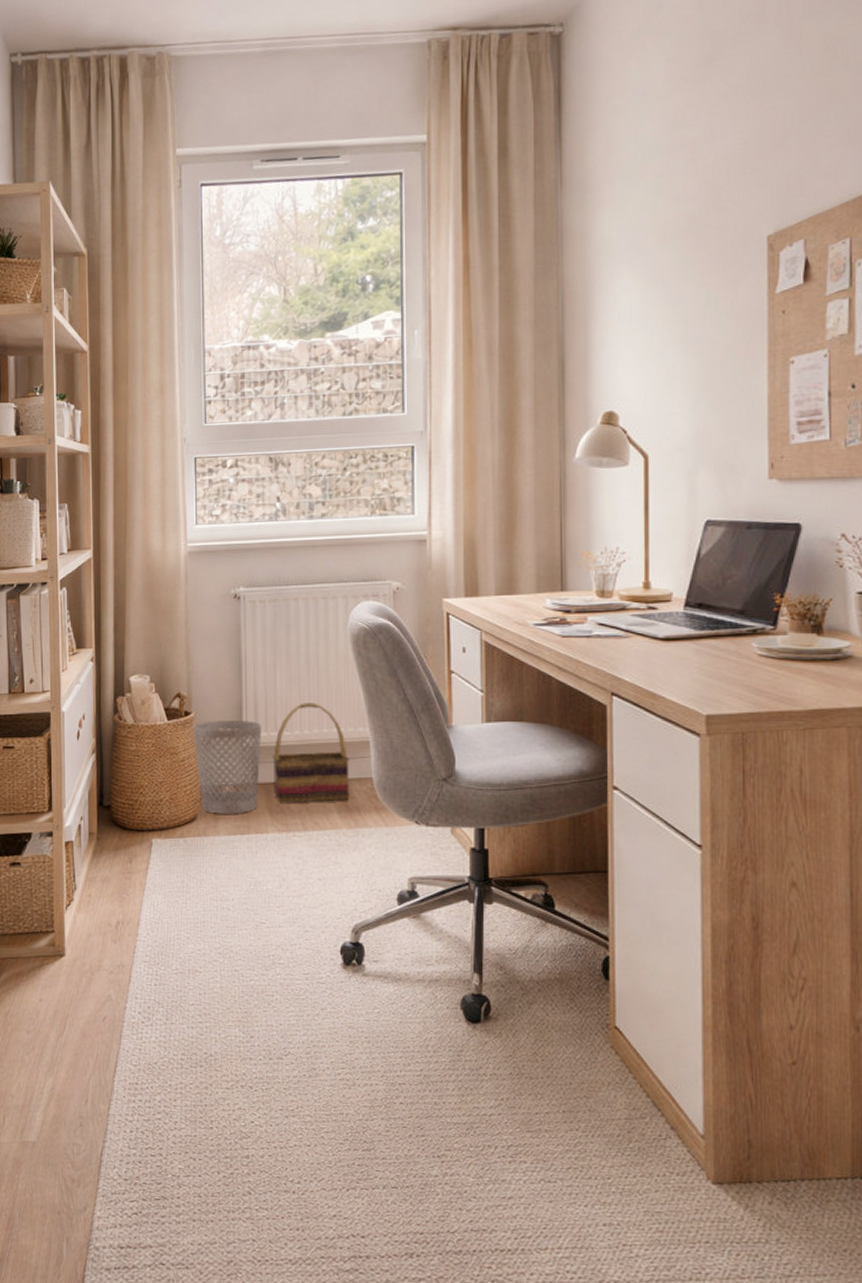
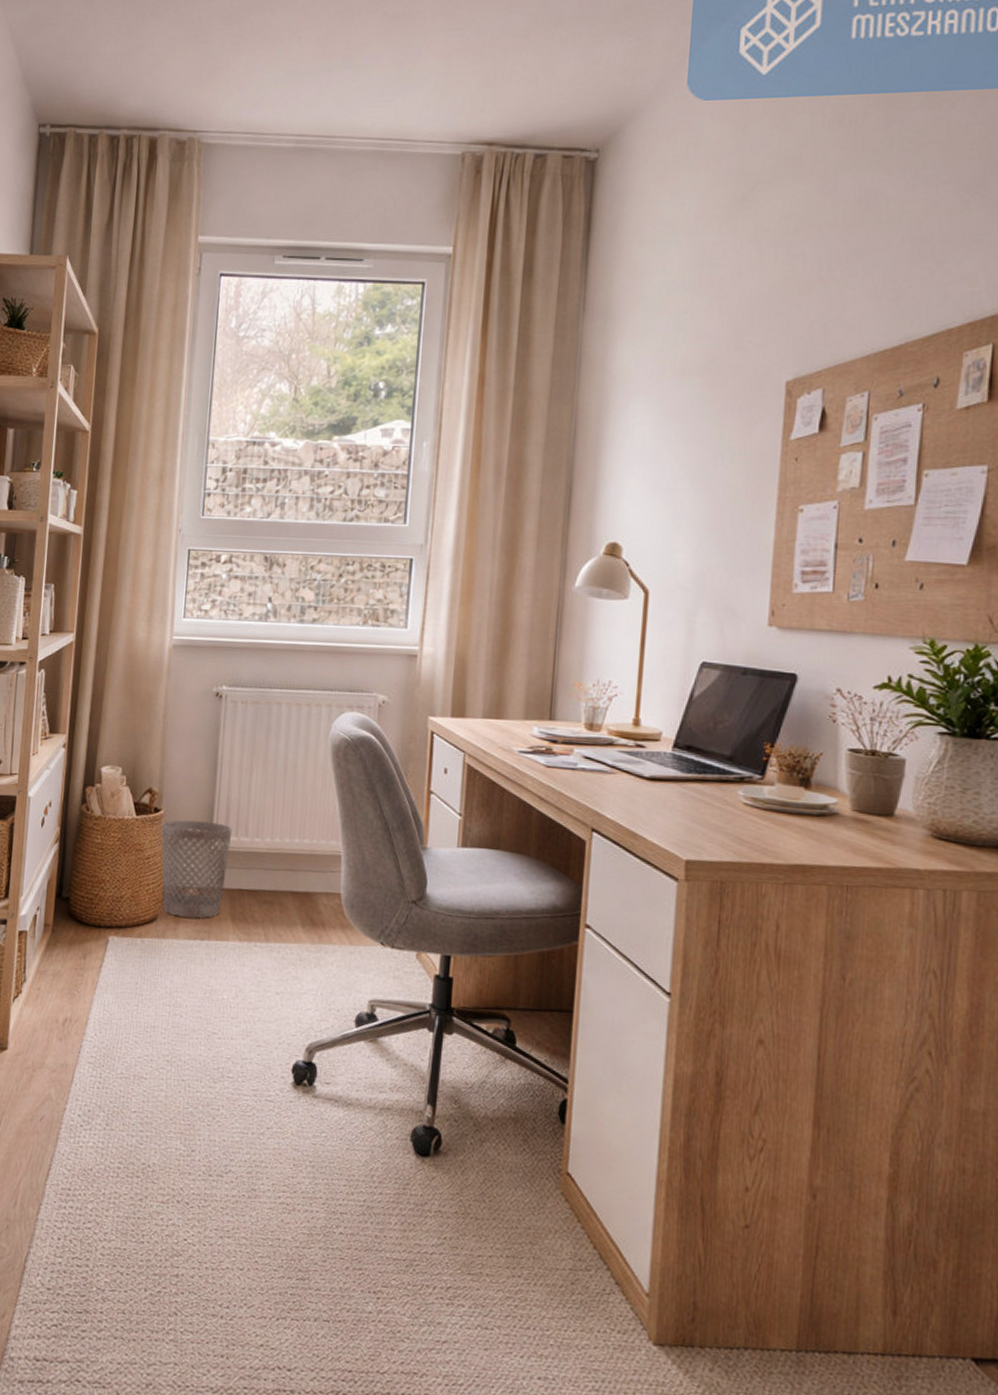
basket: present [272,703,350,803] -> none [238,810,319,915]

